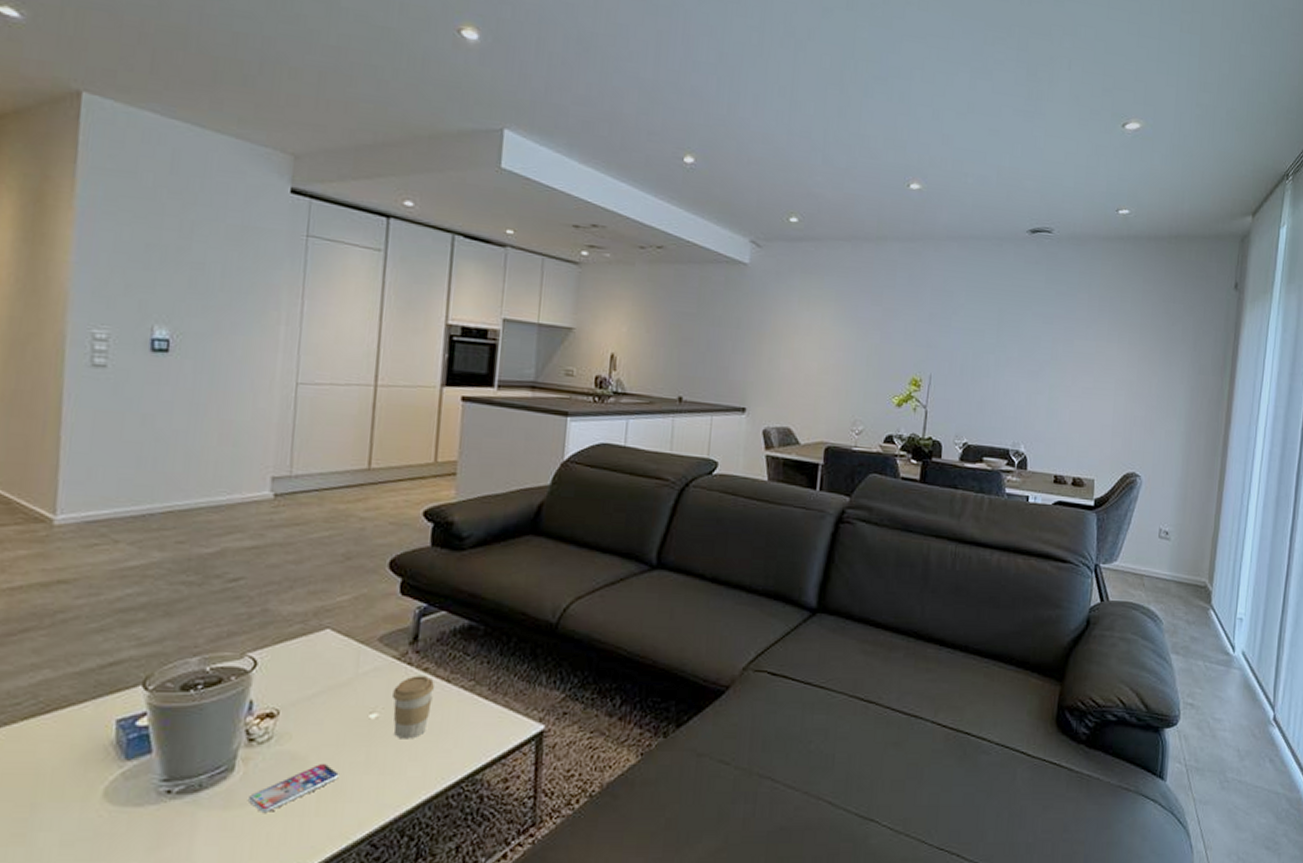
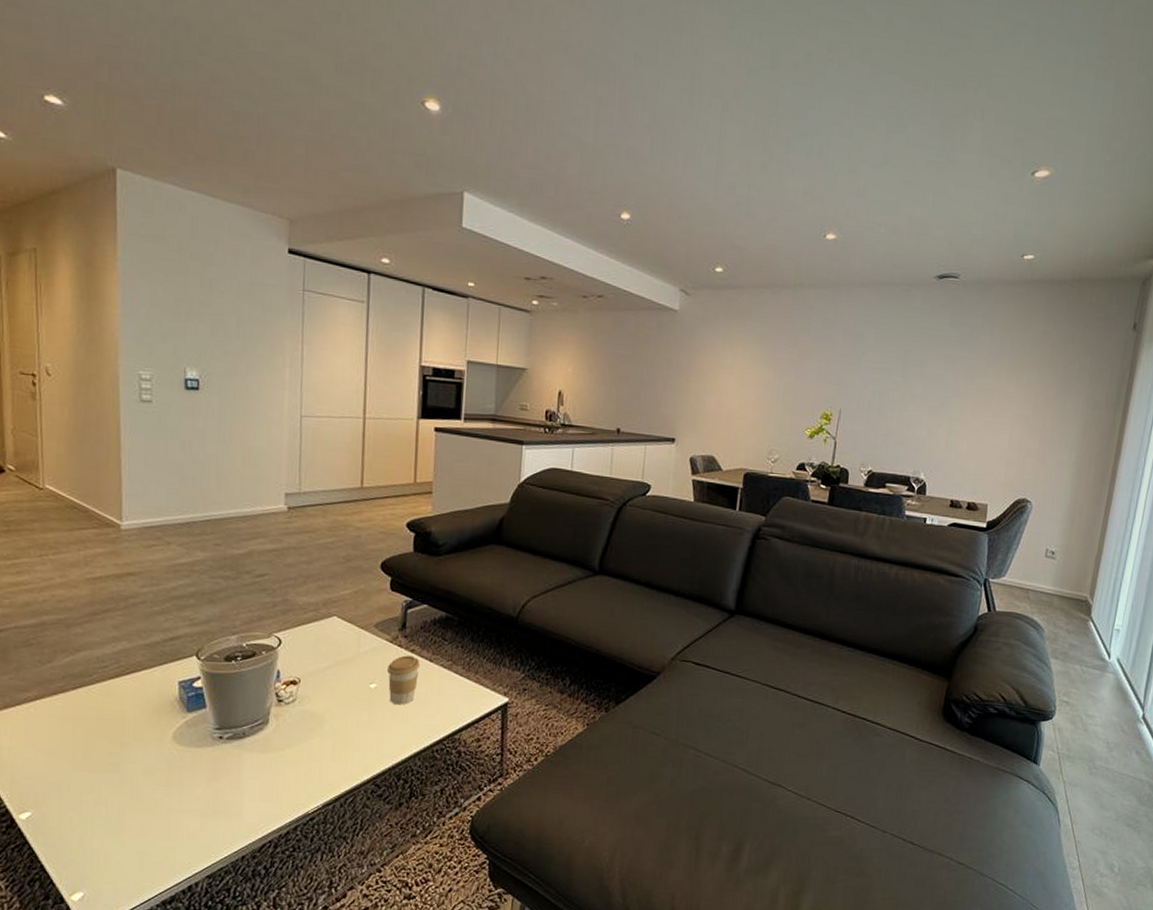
smartphone: present [249,763,339,812] -> none [281,720,348,756]

